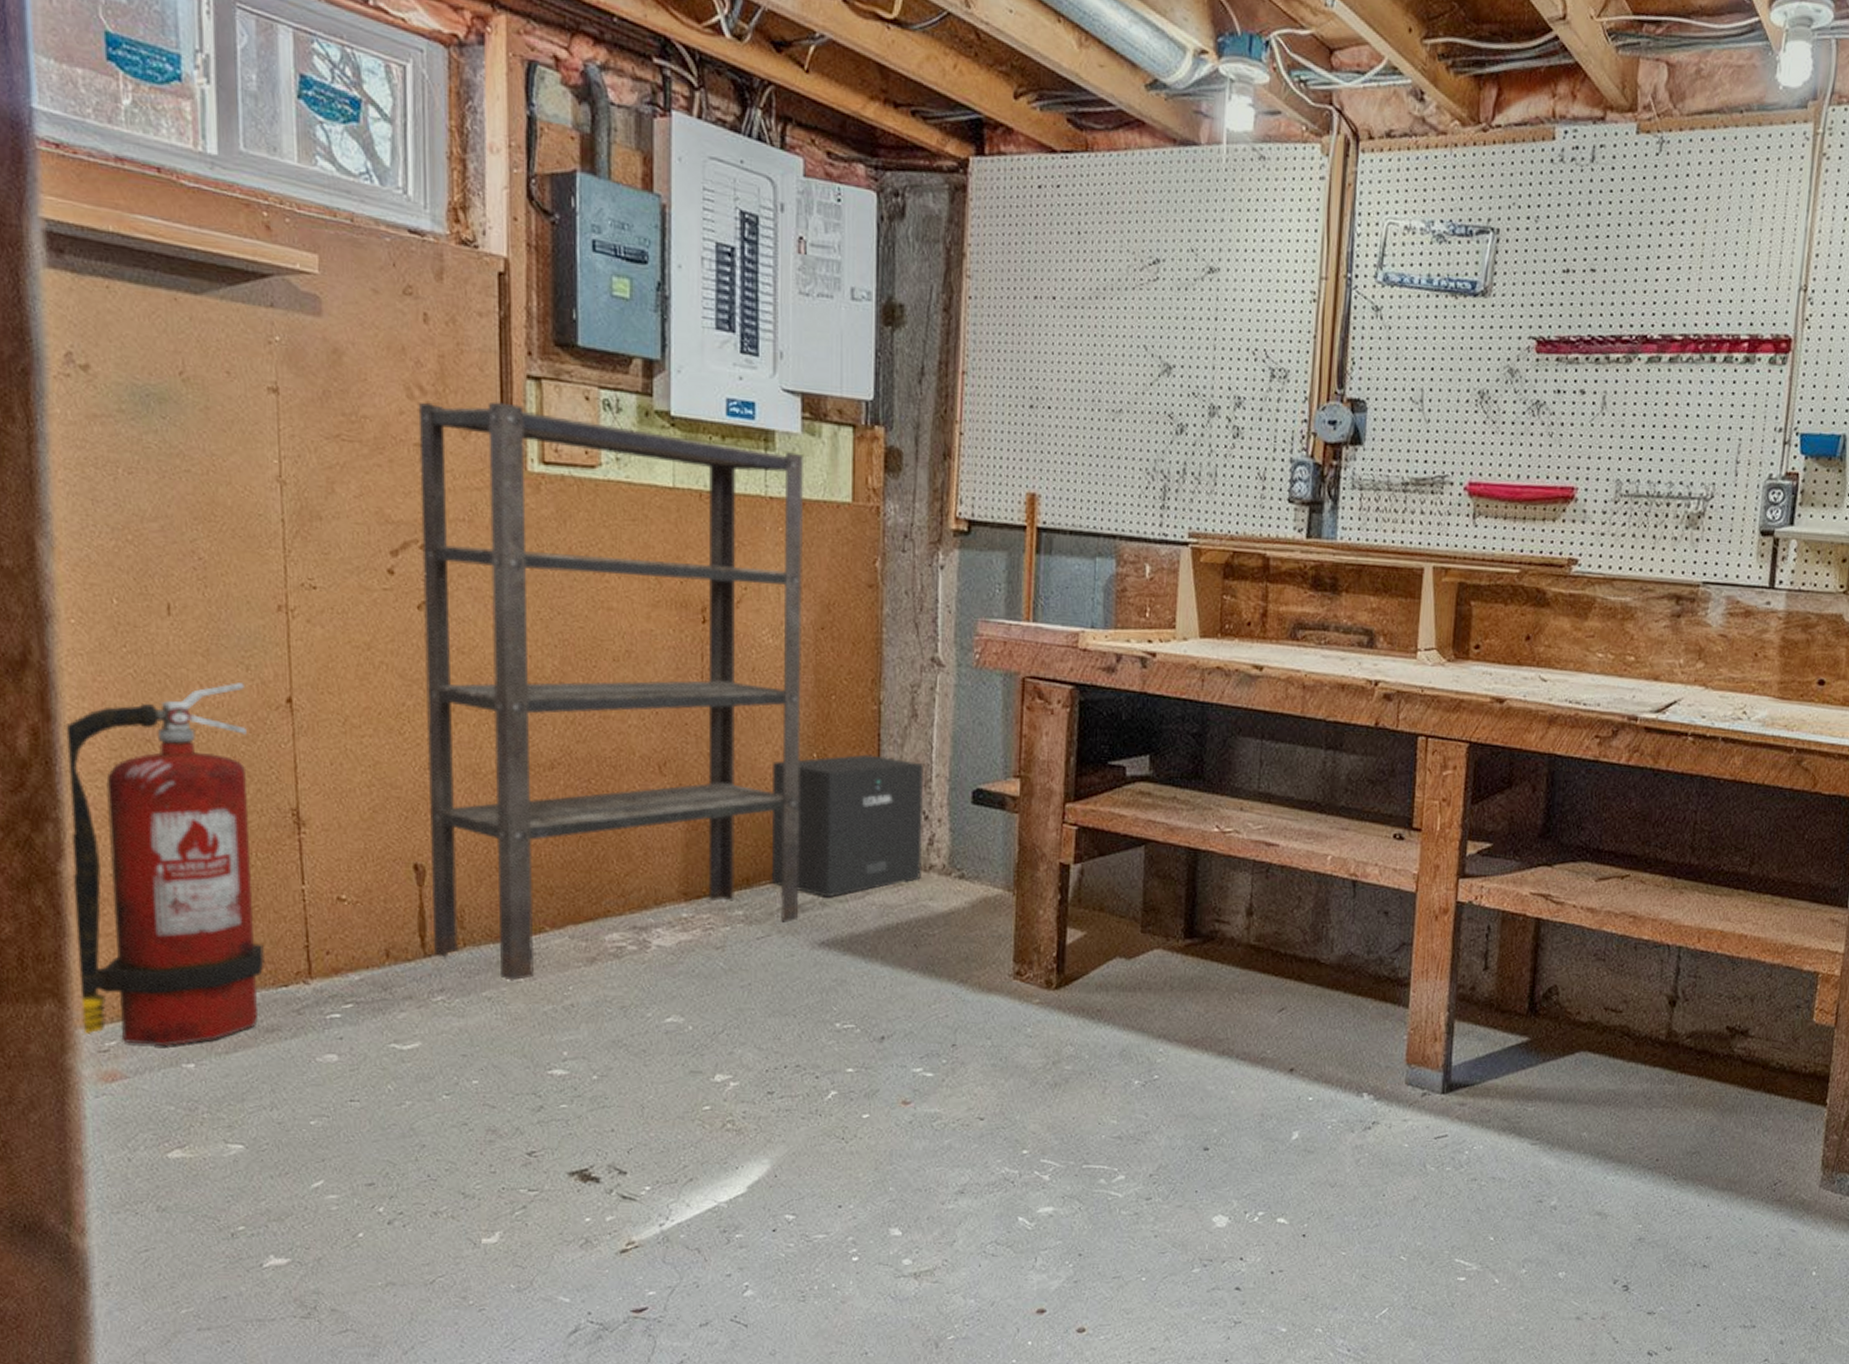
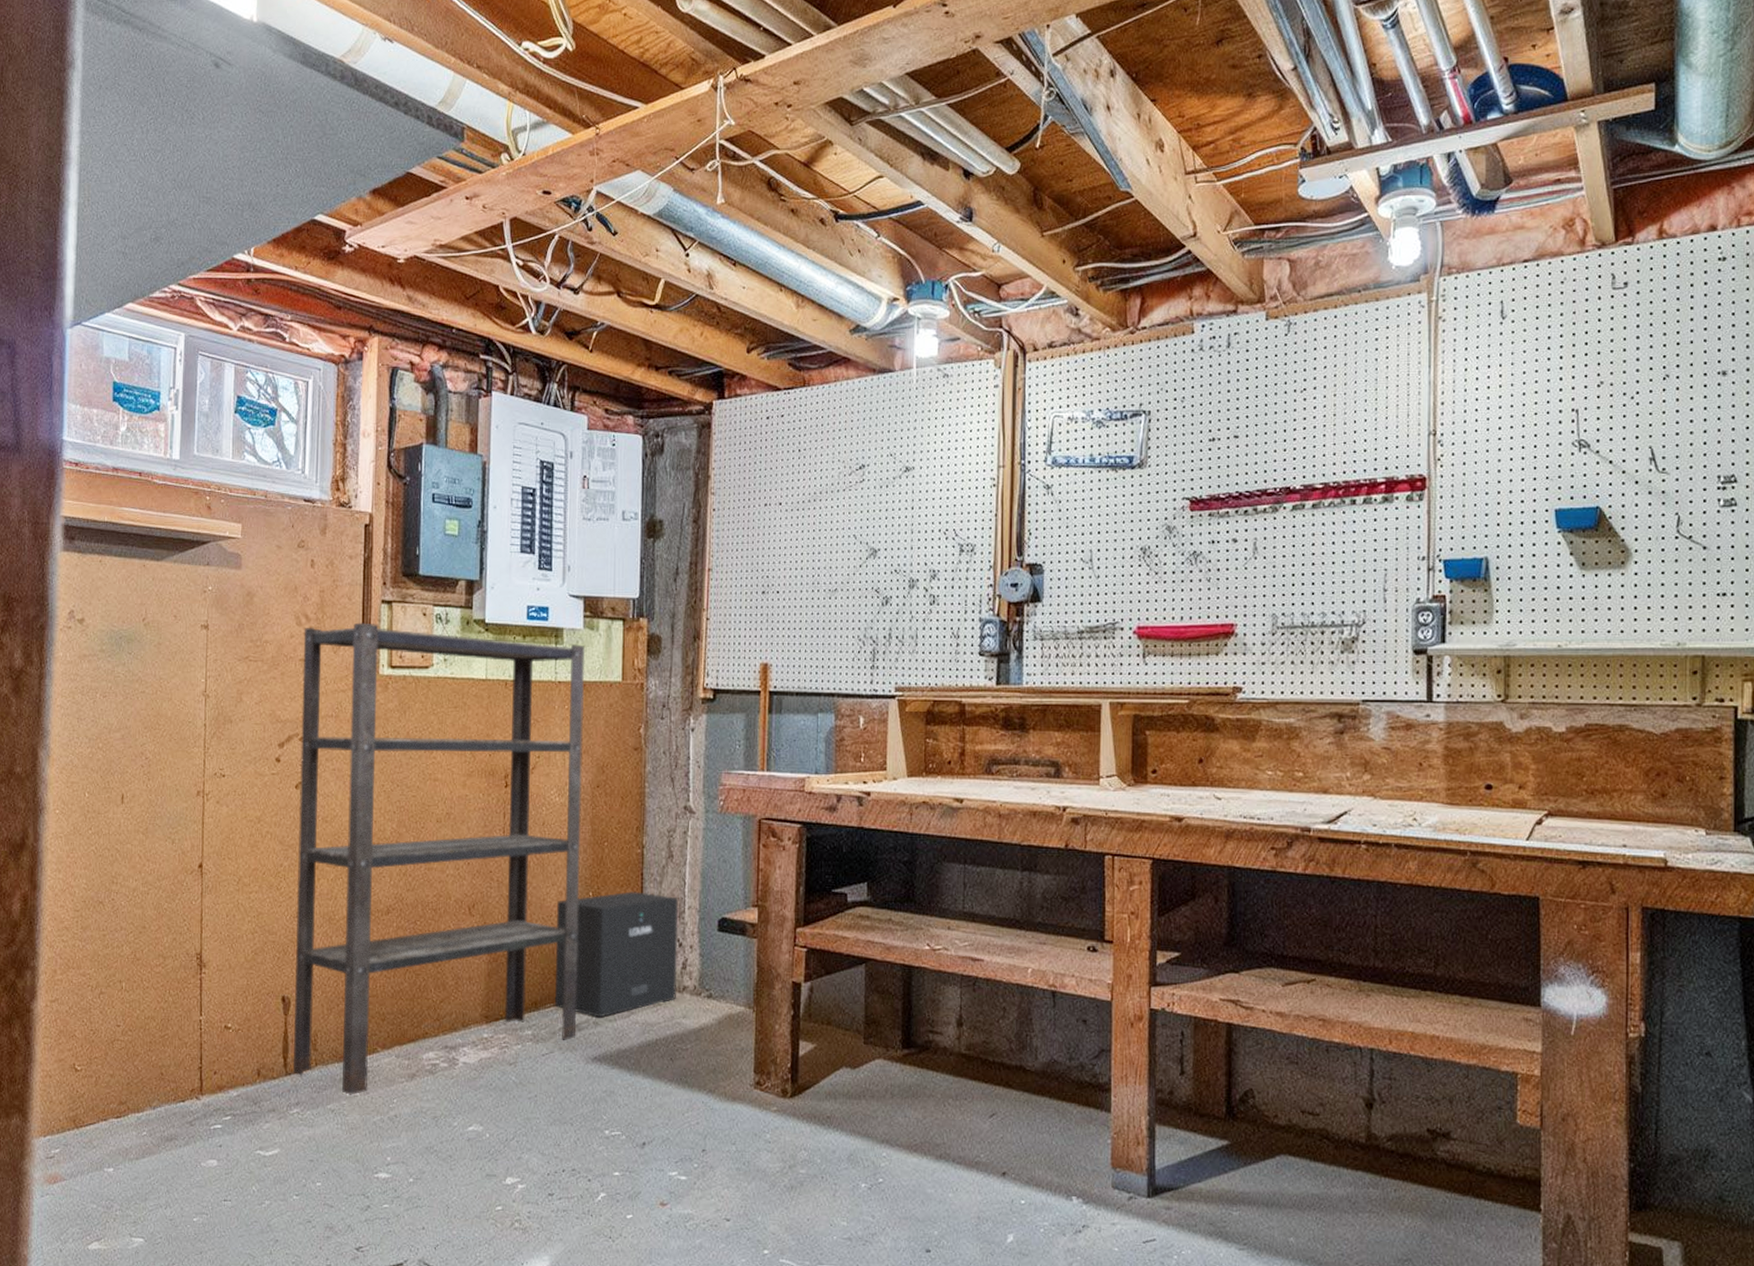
fire extinguisher: present [64,682,265,1047] -> none [36,853,170,1154]

